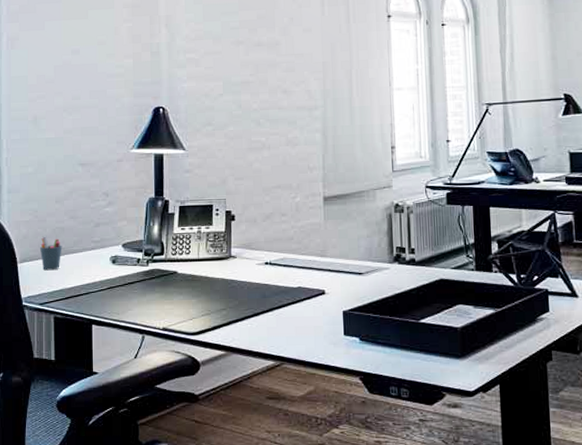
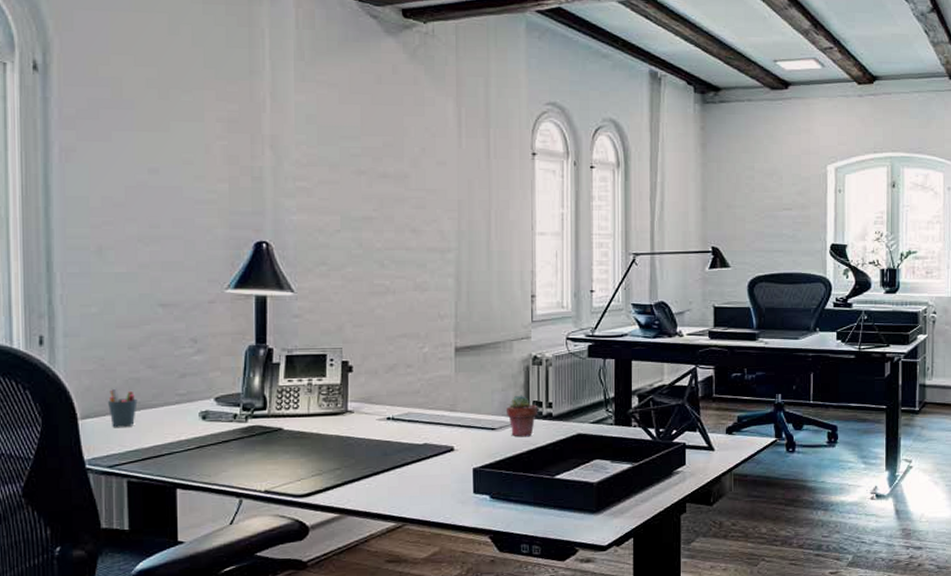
potted succulent: none [371,241,401,282] -> present [506,395,537,437]

